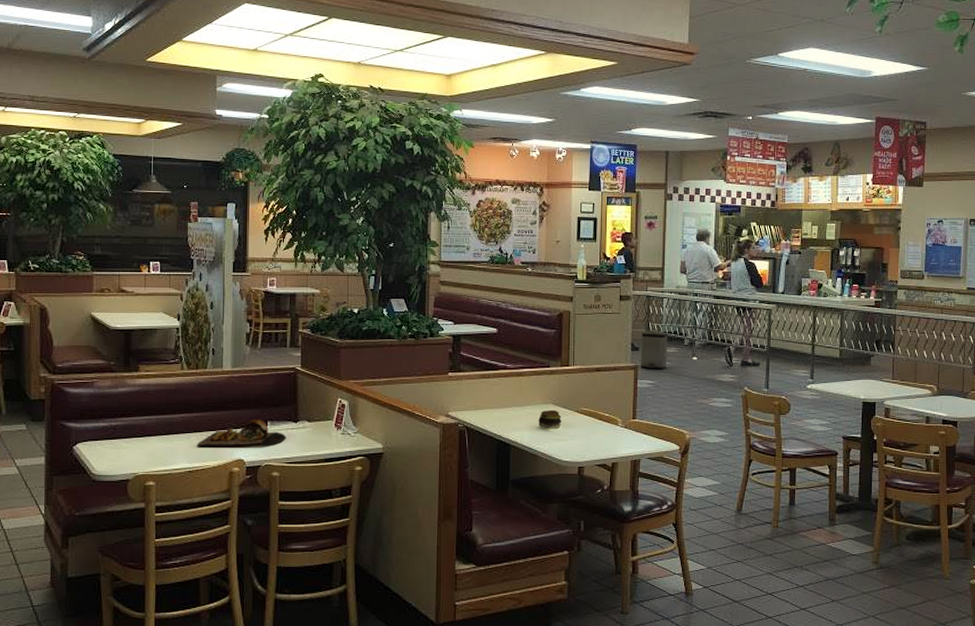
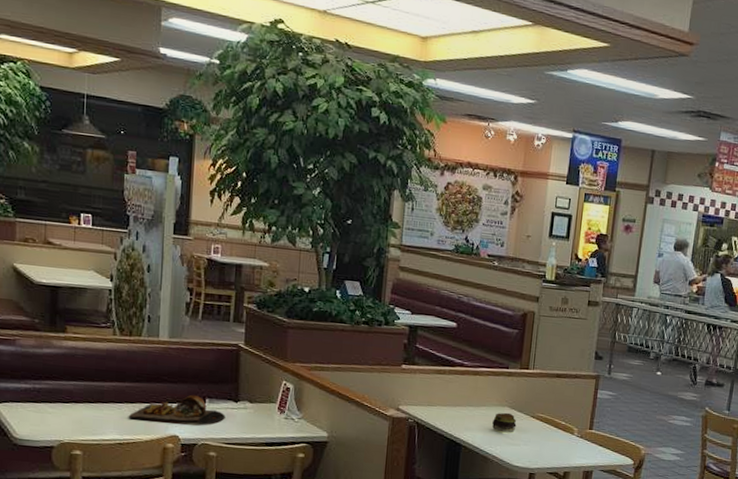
pedal bin: present [640,332,668,370] -> none [602,341,634,382]

